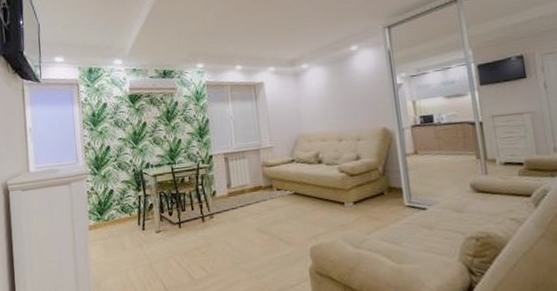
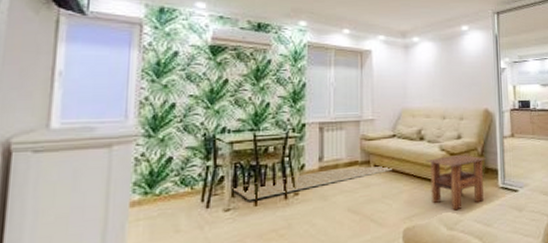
side table: none [325,174,389,230] -> present [425,154,487,211]

